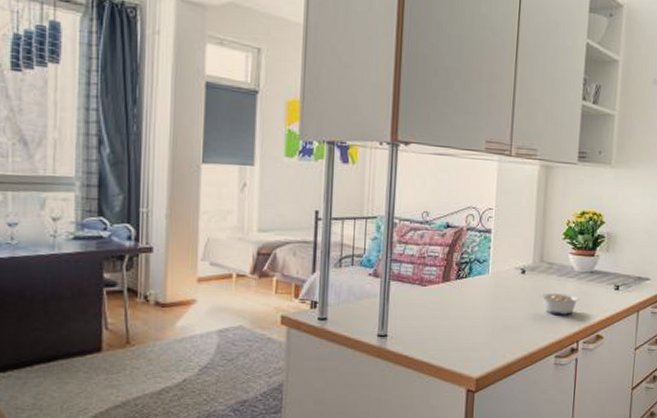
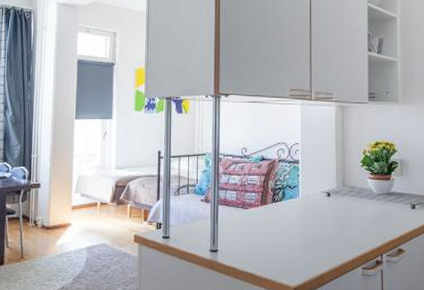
legume: present [539,292,580,315] -> none [344,212,380,231]

